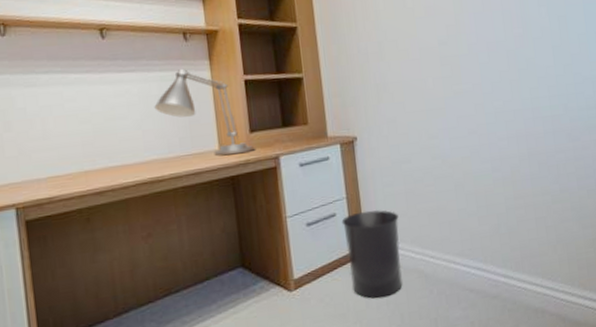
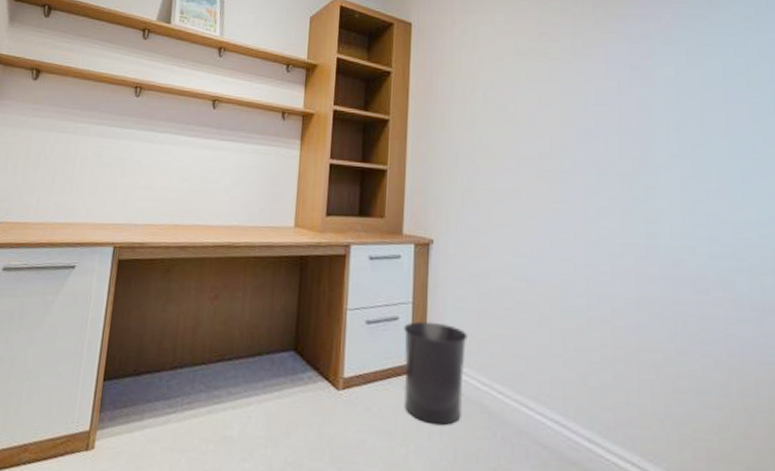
desk lamp: present [154,69,255,156] -> none [244,145,328,235]

